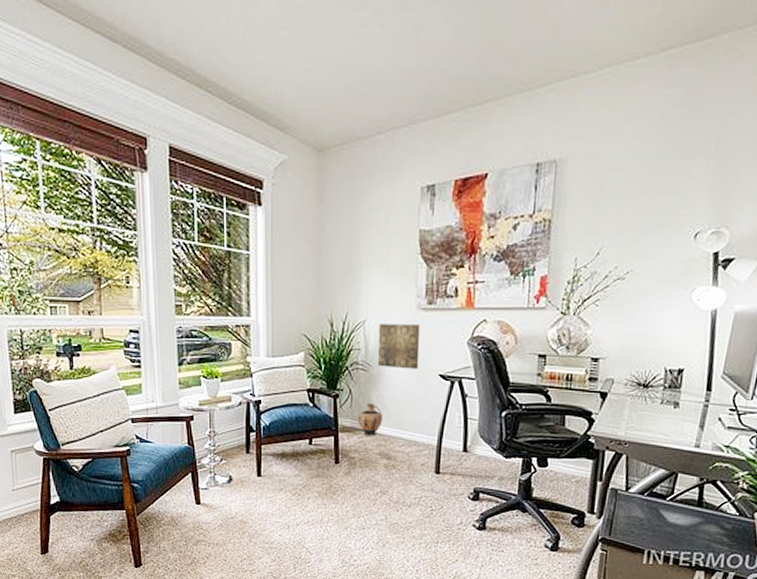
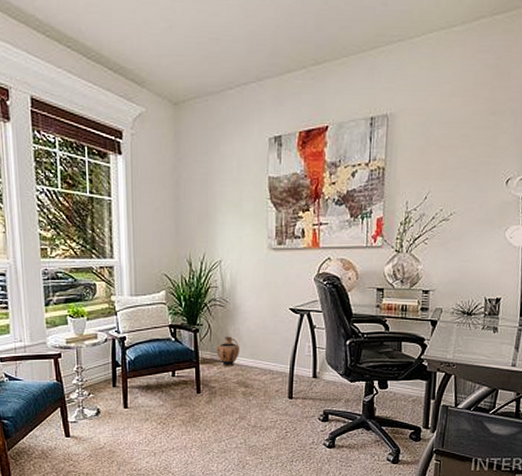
wall art: present [377,324,421,370] -> none [233,263,272,304]

